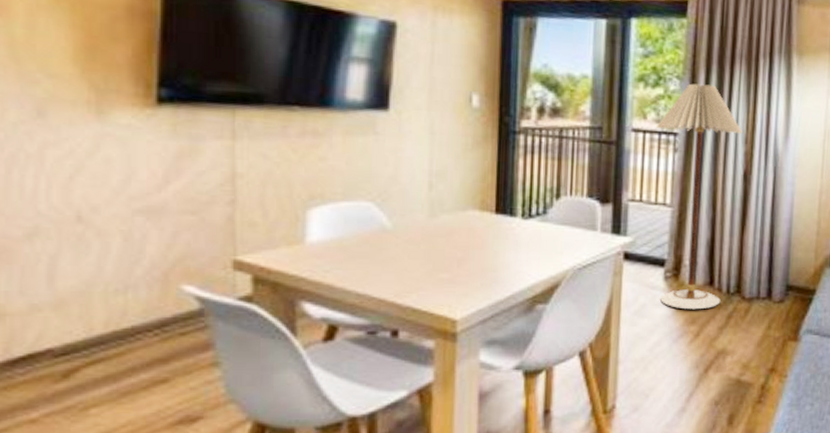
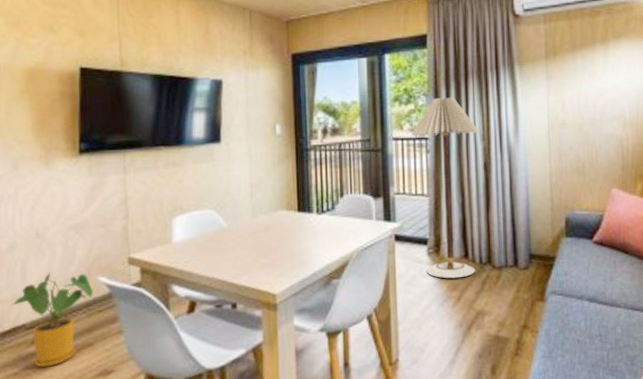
house plant: none [24,274,174,412] -> present [10,272,94,367]

